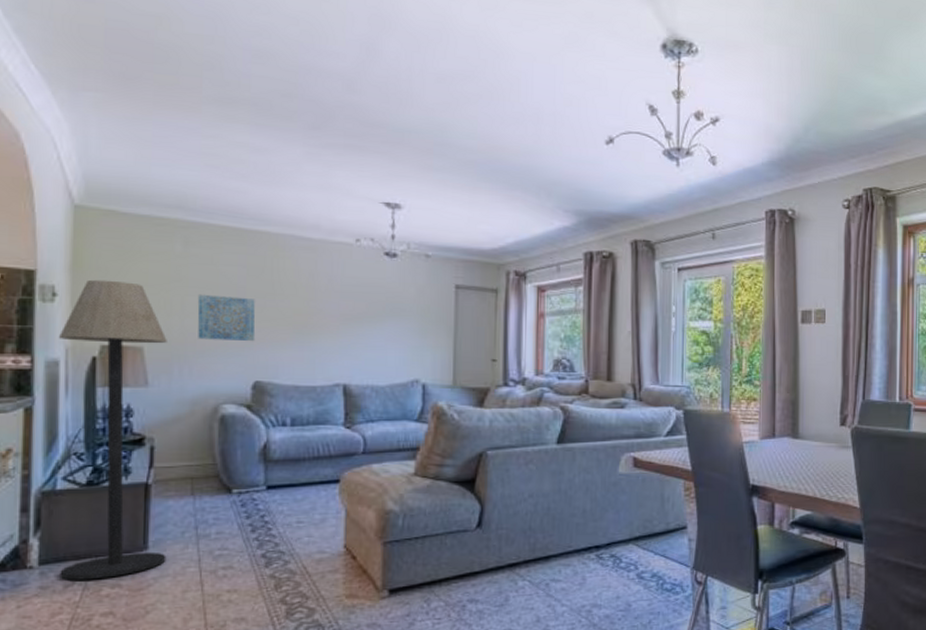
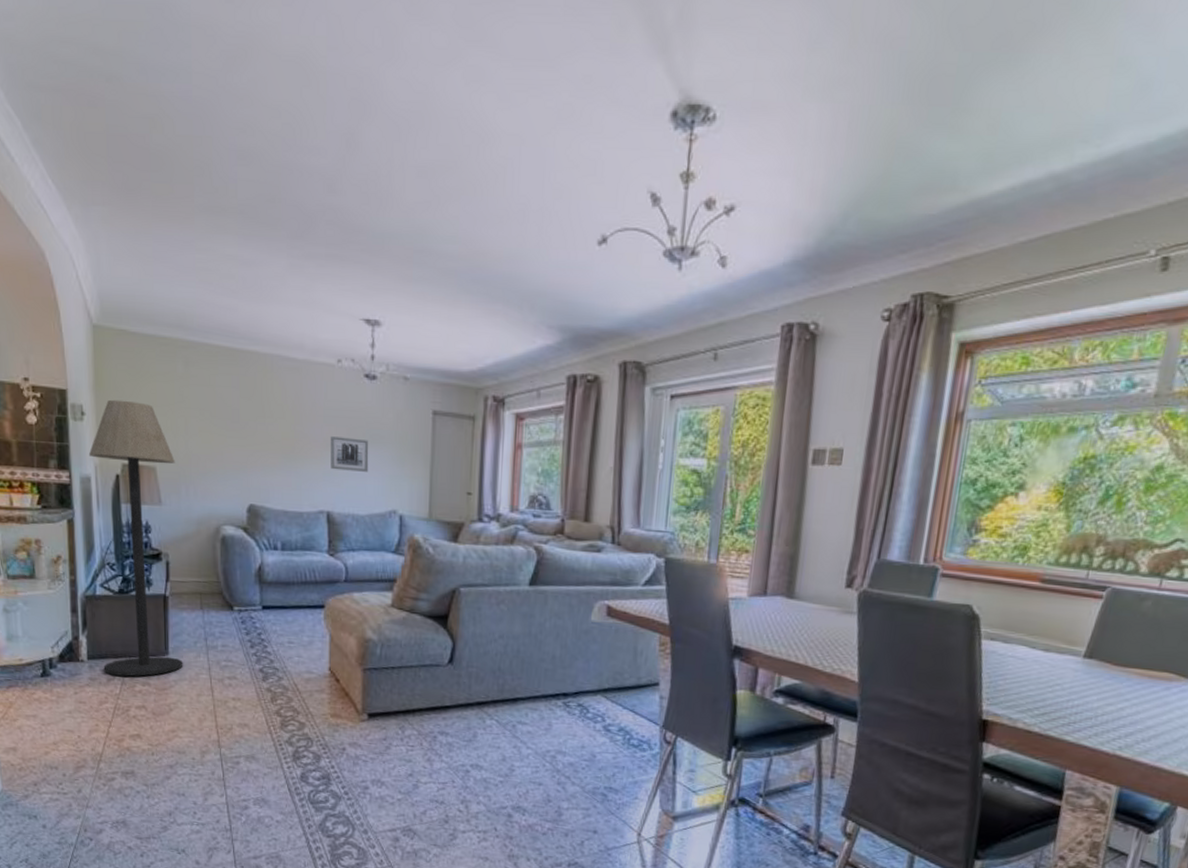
wall art: present [197,294,256,342] -> none [198,416,249,465]
wall art: none [348,311,390,344] -> present [331,436,369,472]

